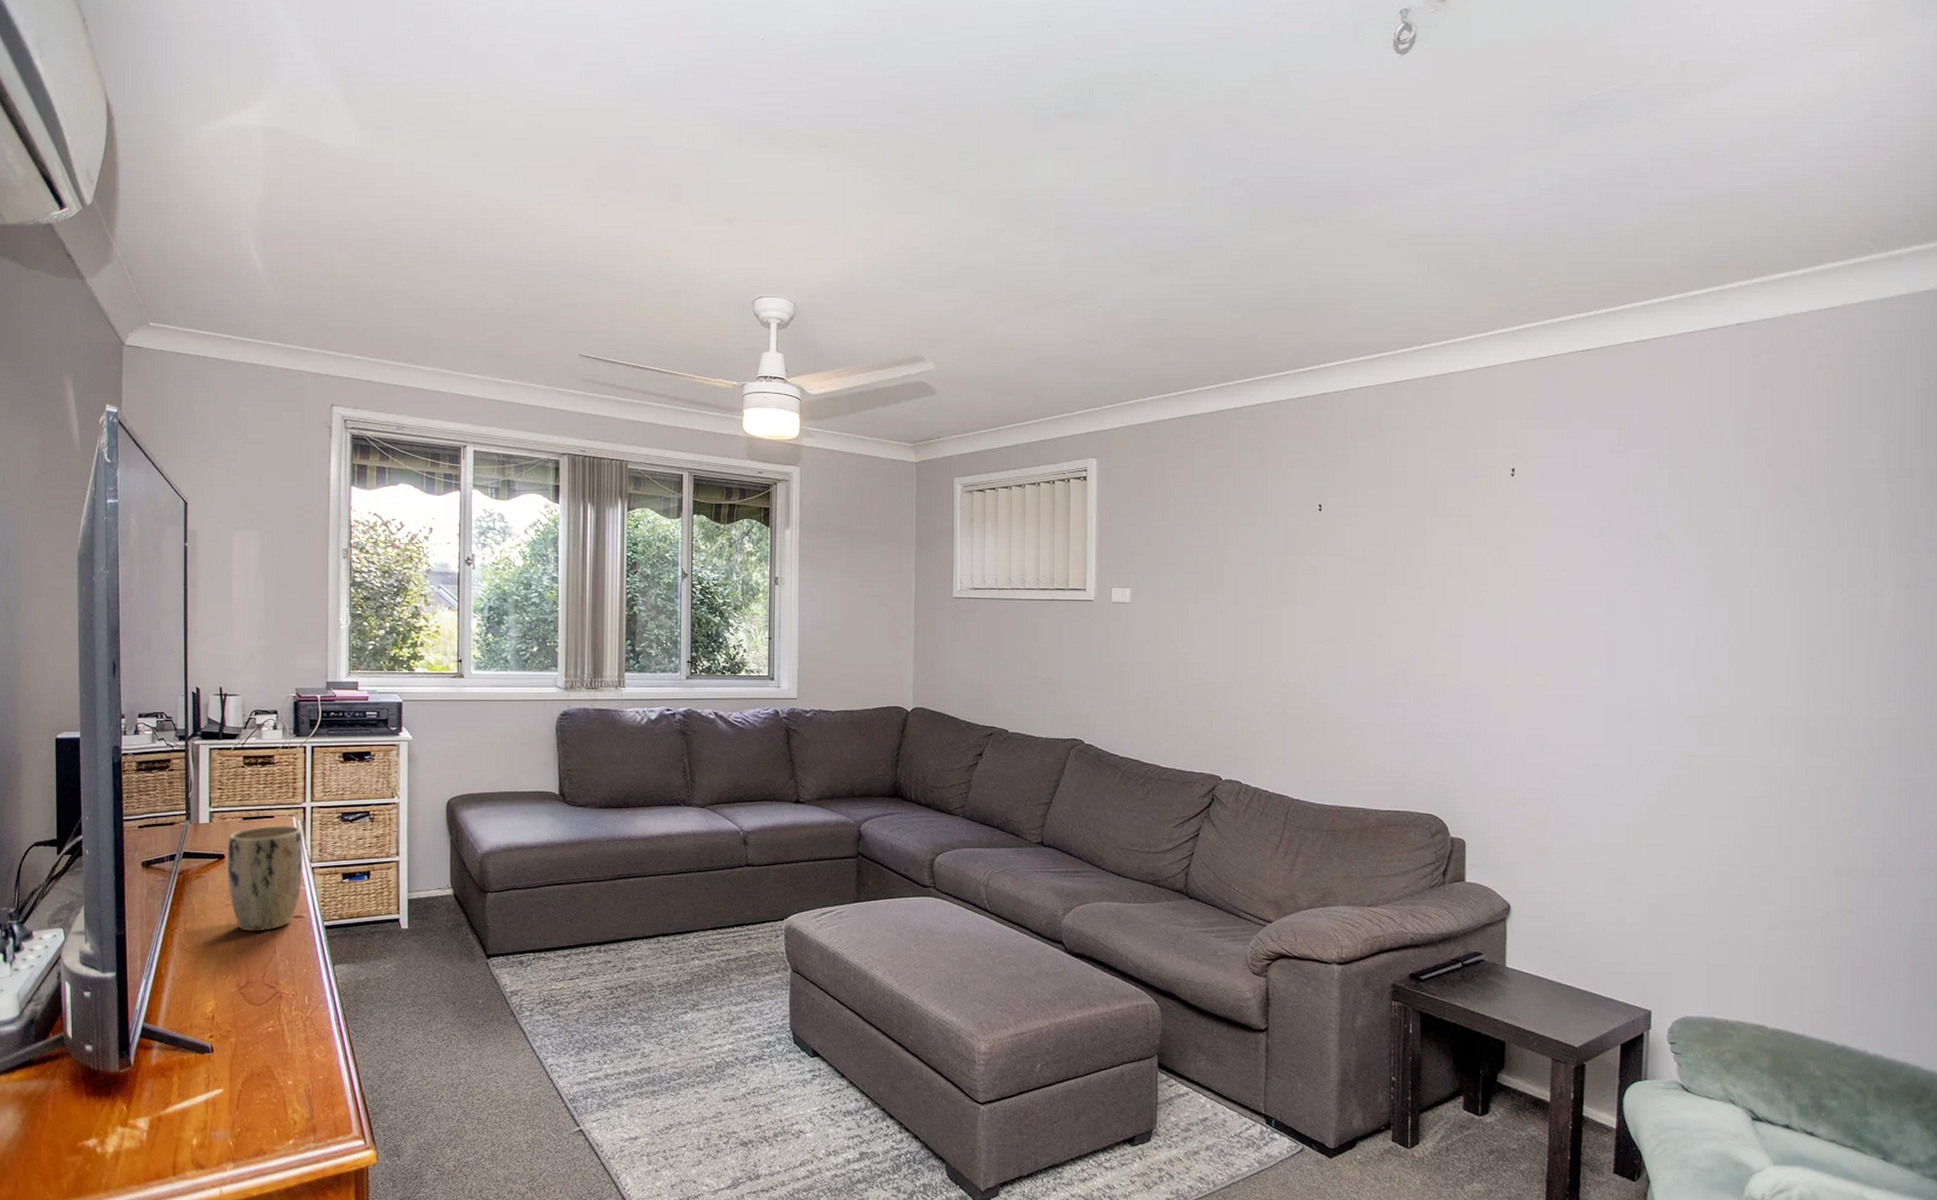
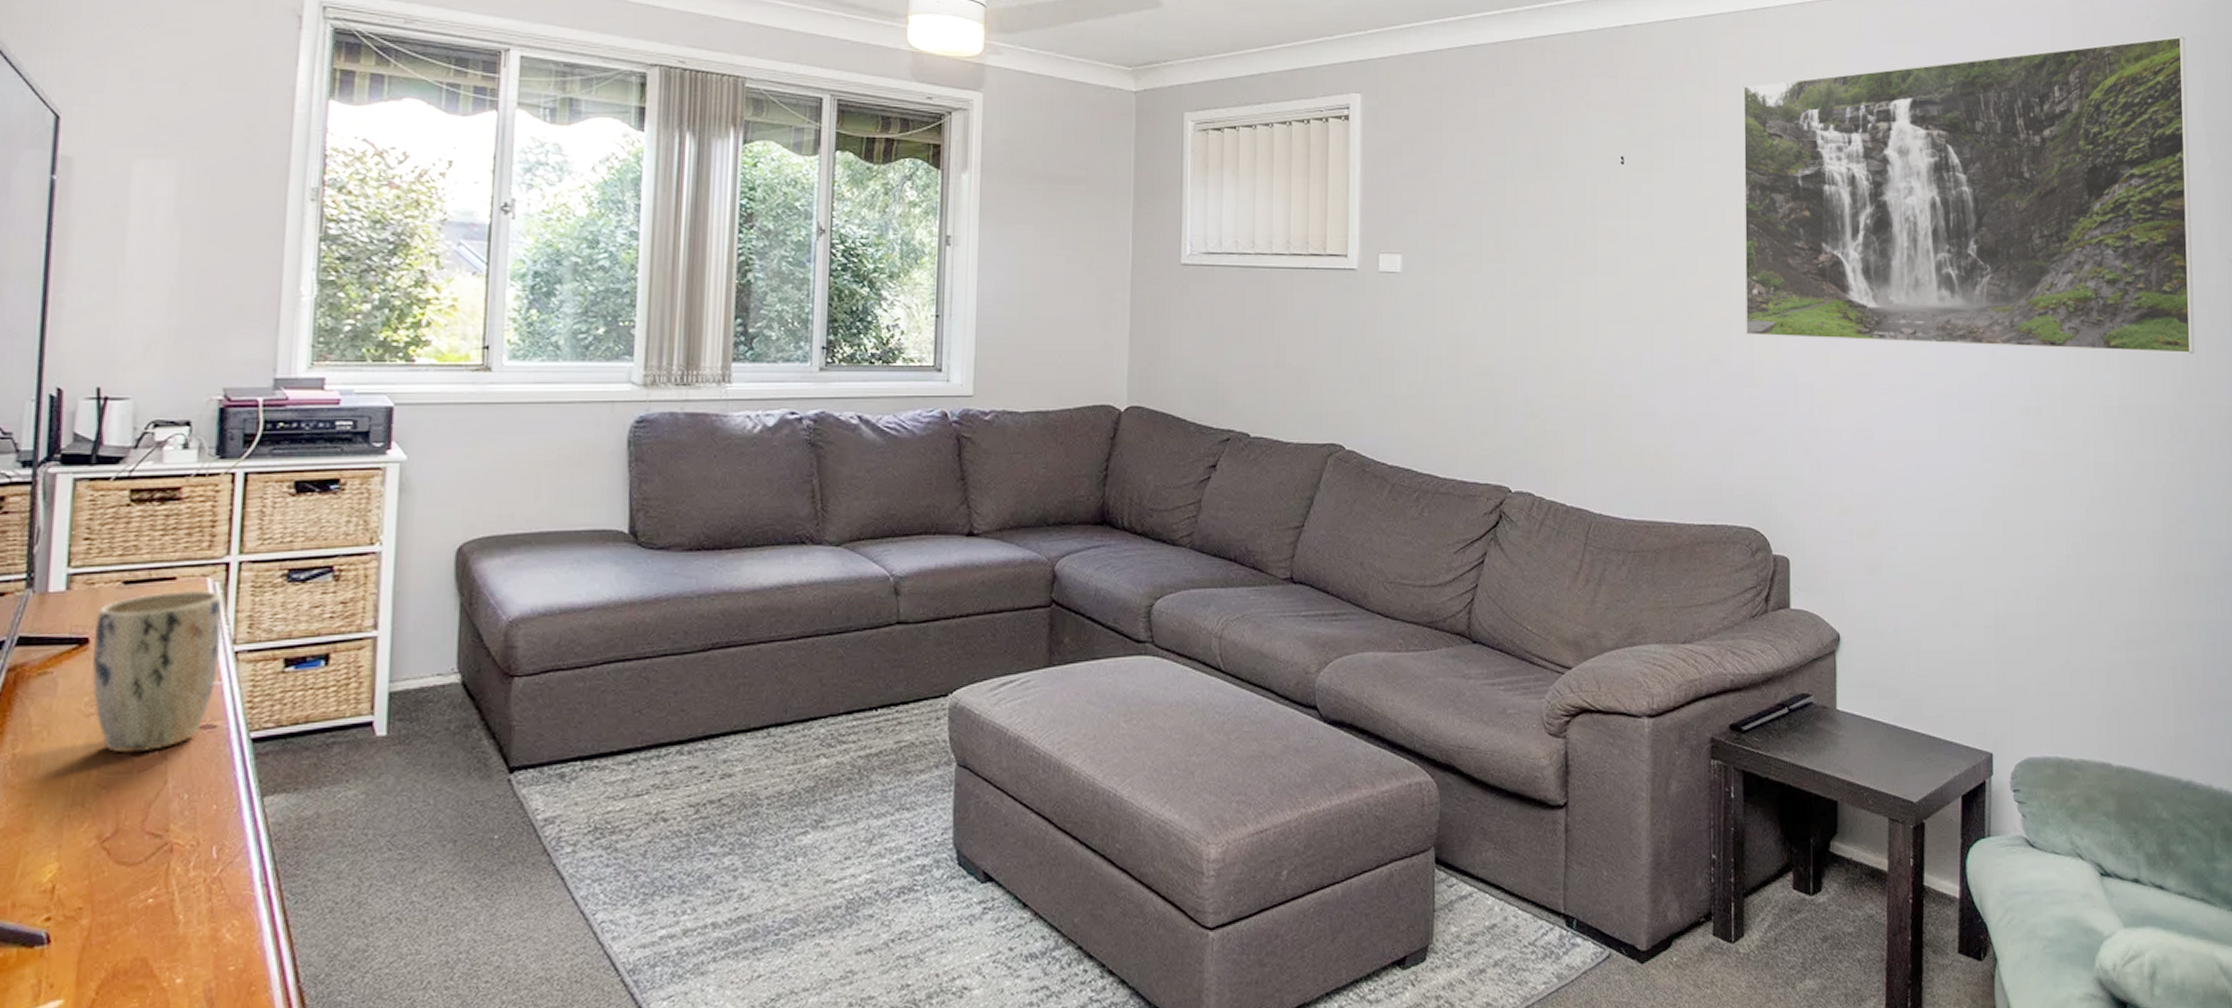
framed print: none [1428,380,1869,671] -> present [1742,35,2195,354]

